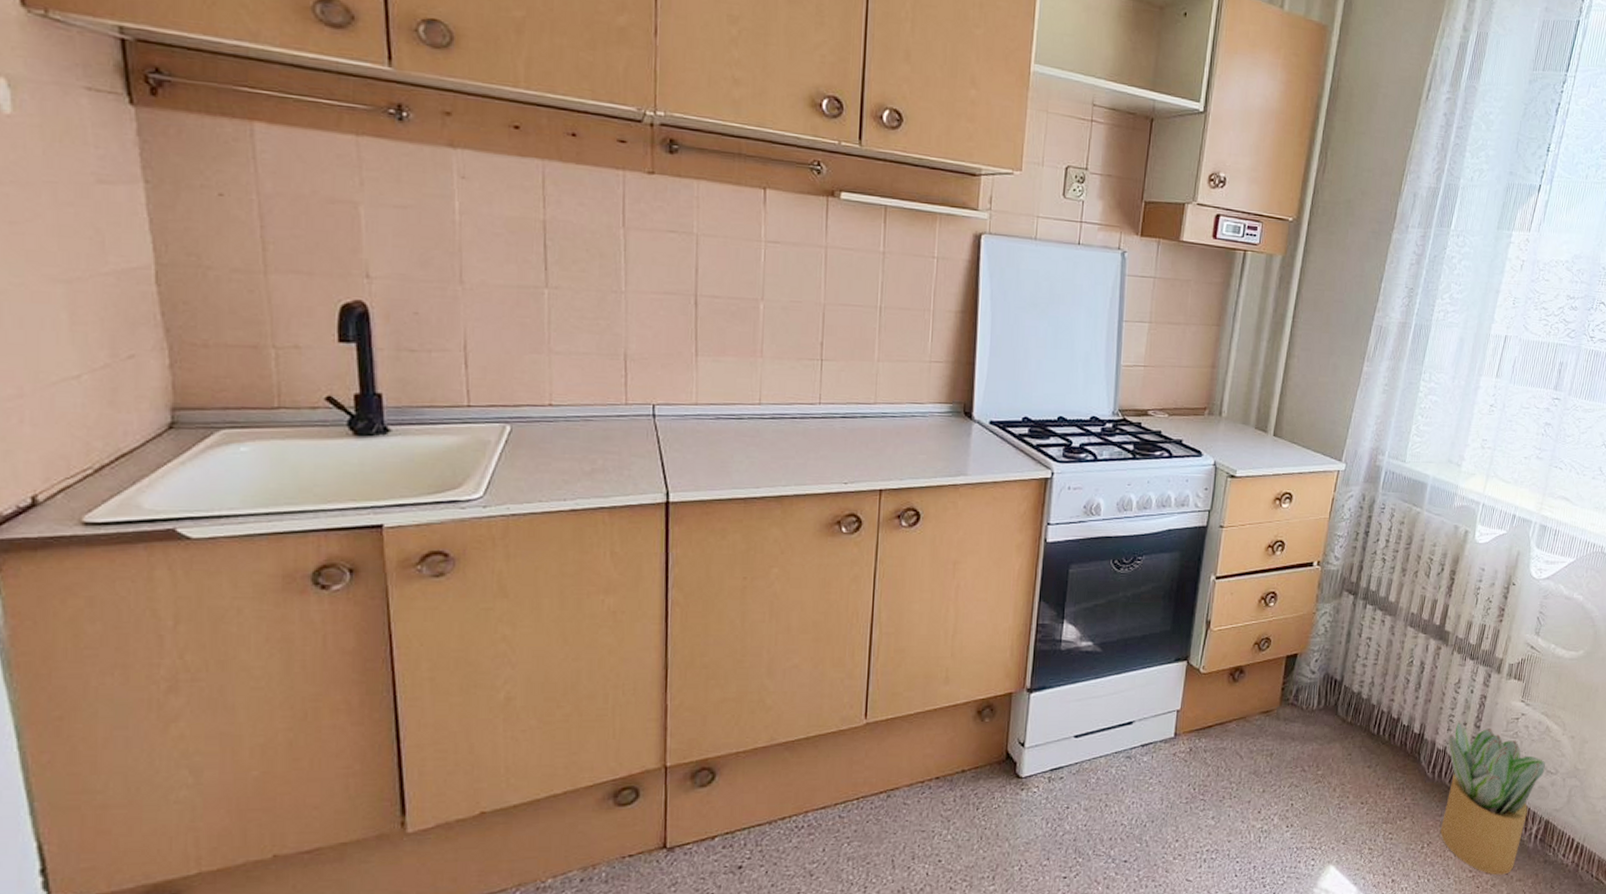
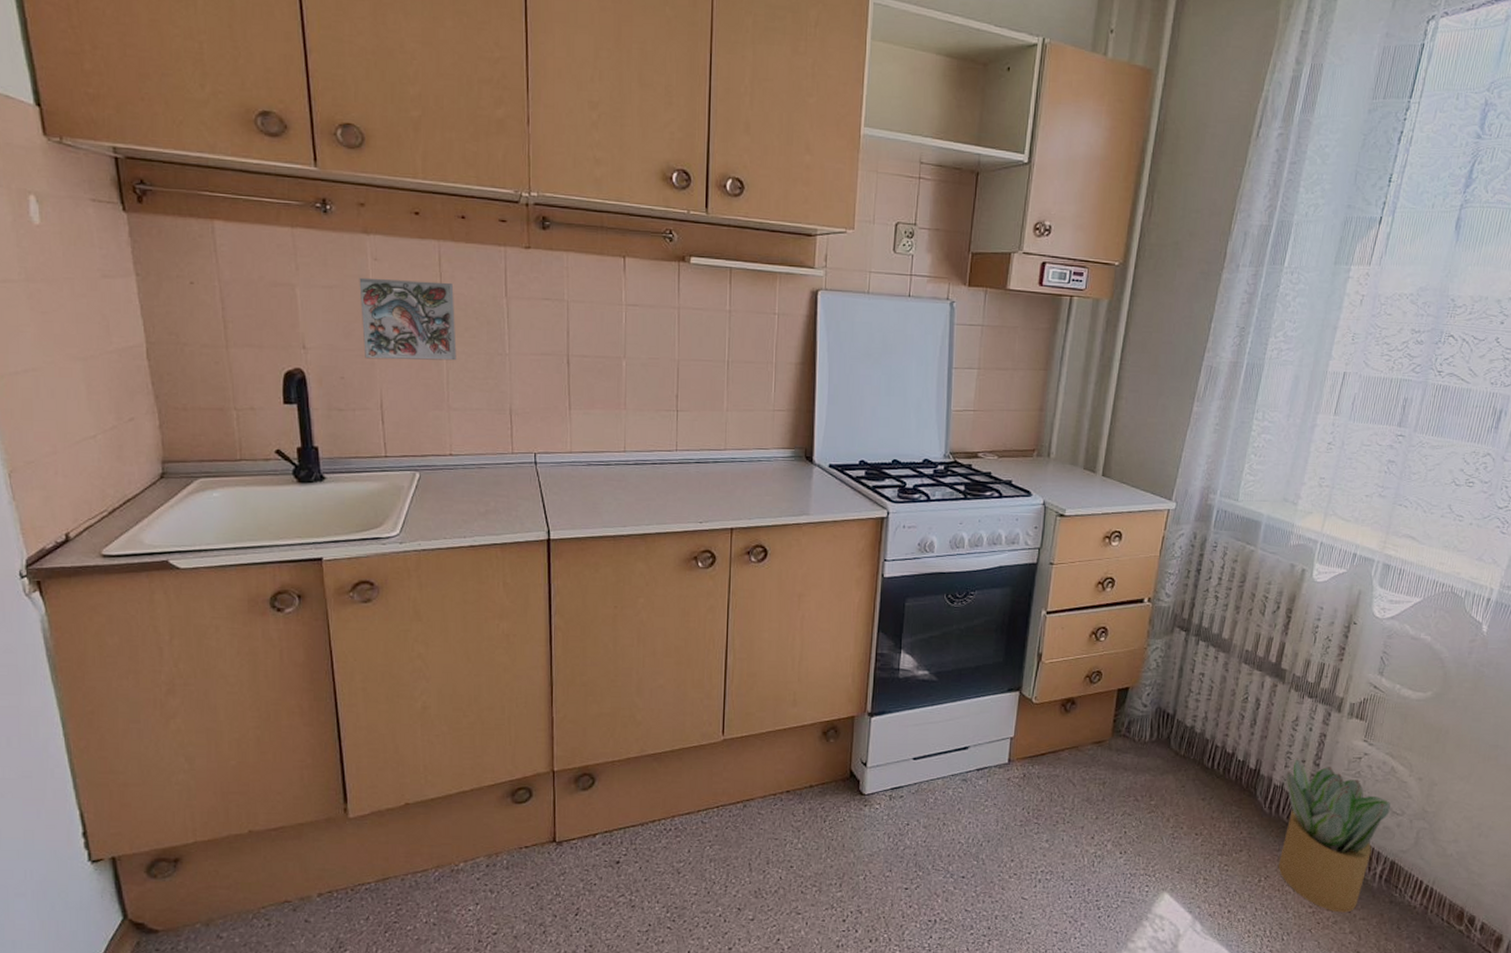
decorative tile: none [441,197,562,298] -> present [359,277,457,361]

